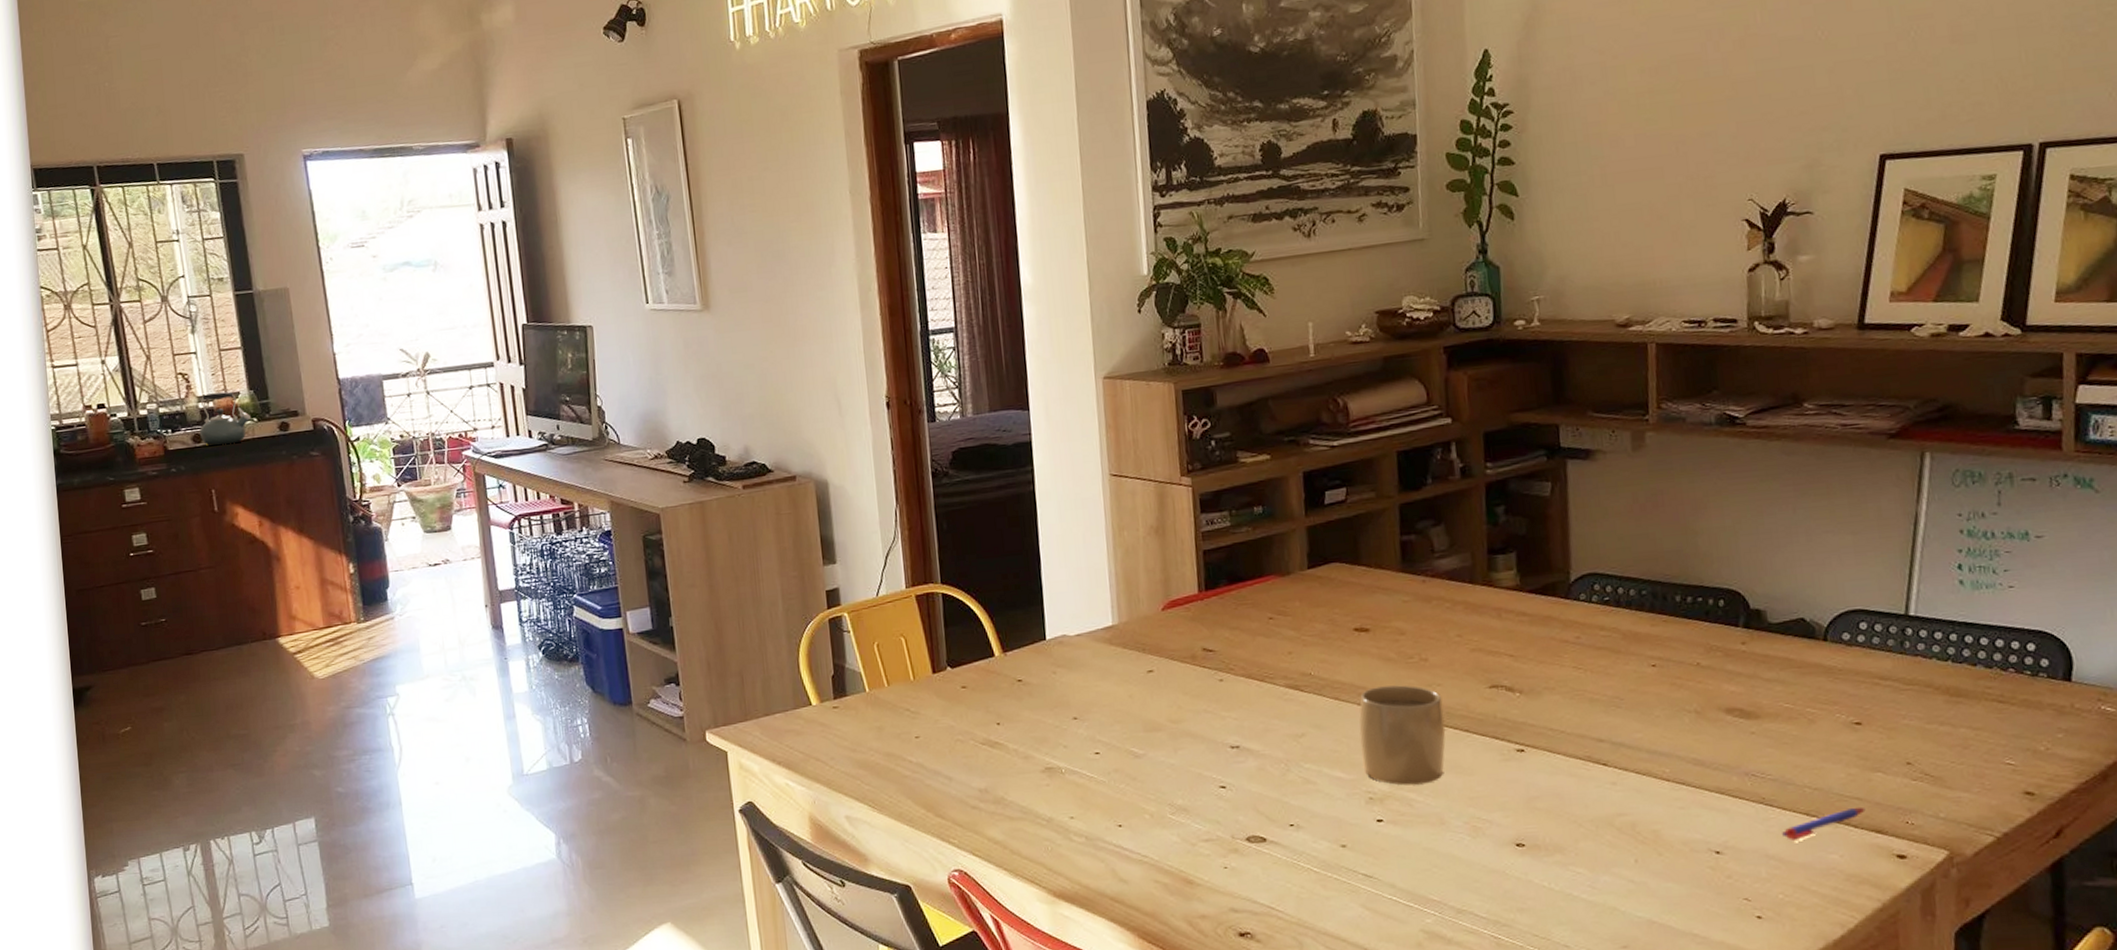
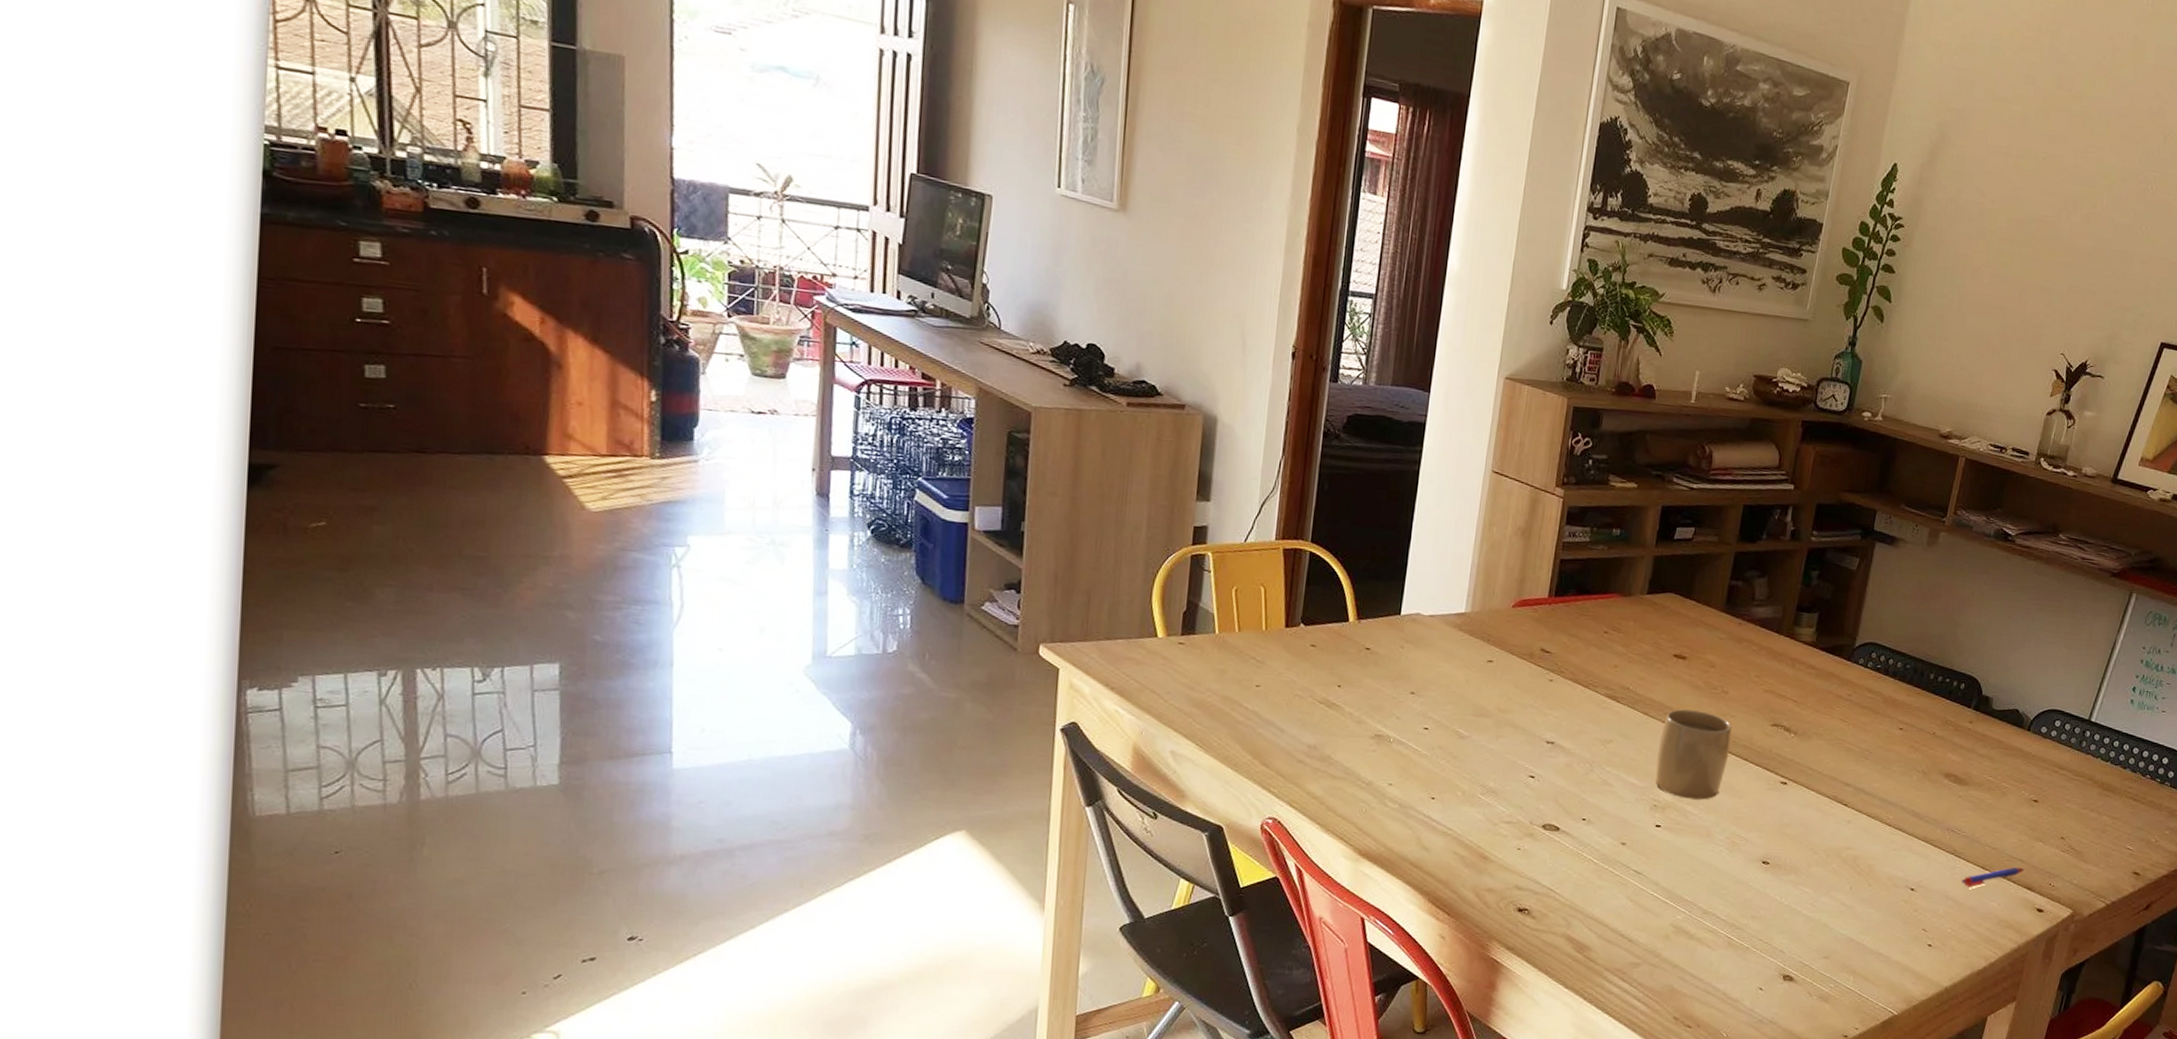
kettle: present [199,391,252,446] -> none [475,153,551,220]

